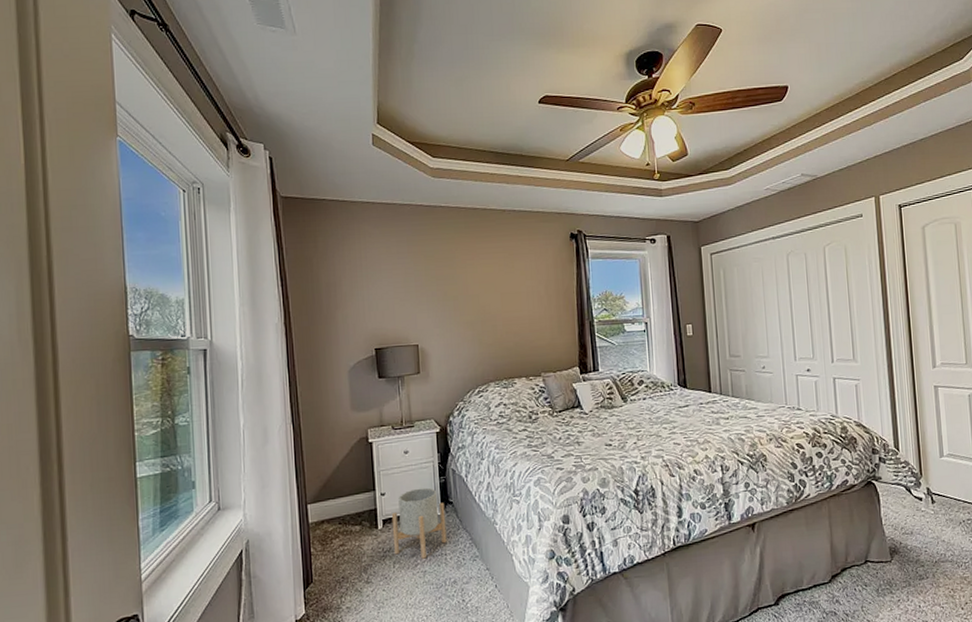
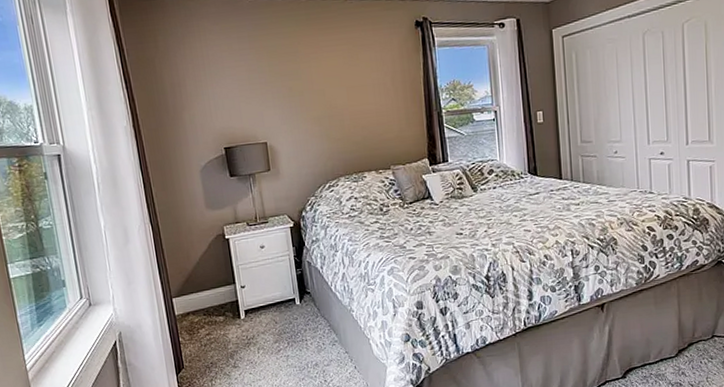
planter: present [391,487,447,559] -> none [252,279,307,345]

